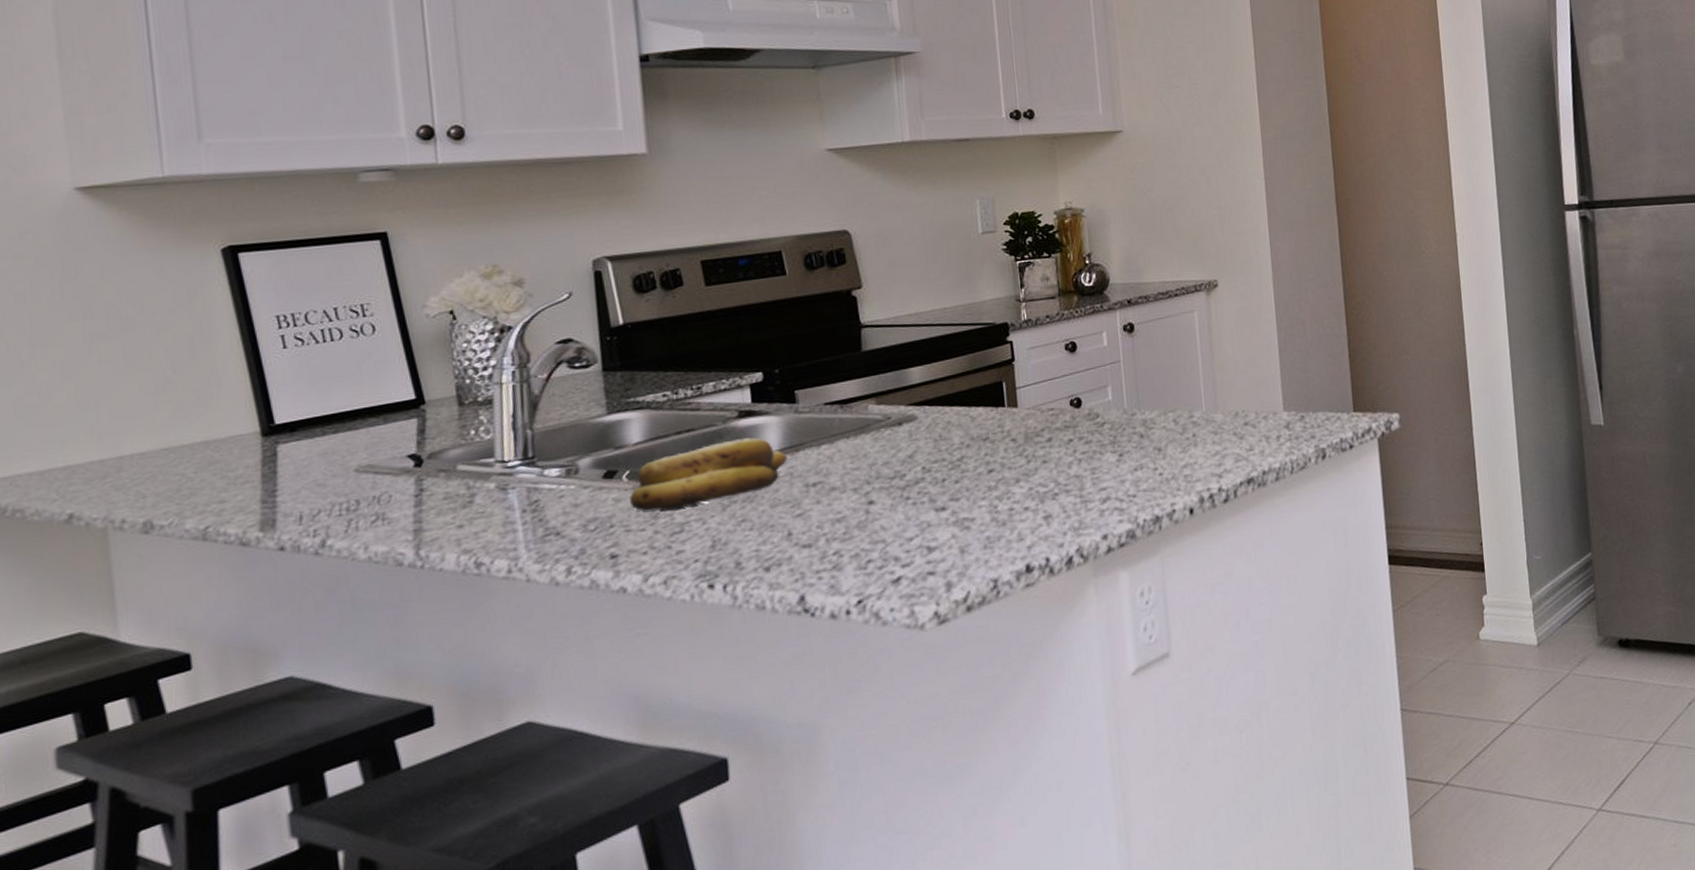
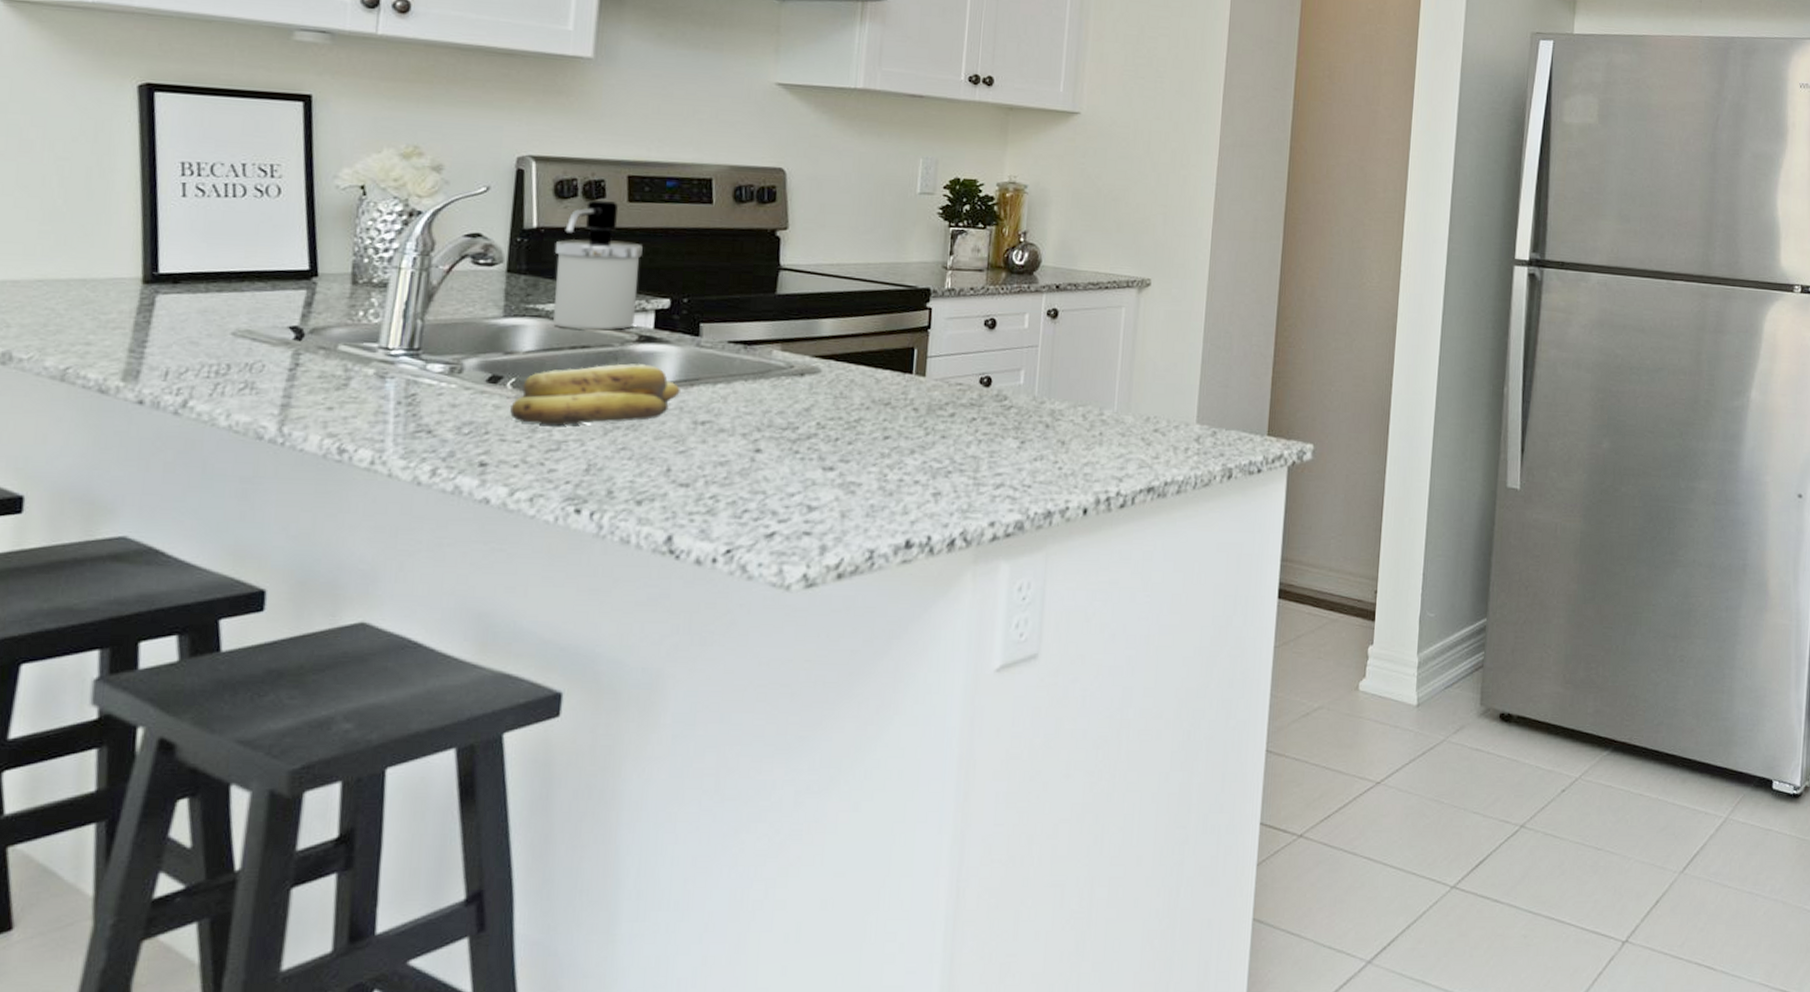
soap dispenser: none [643,288,733,416] -> present [553,200,643,331]

